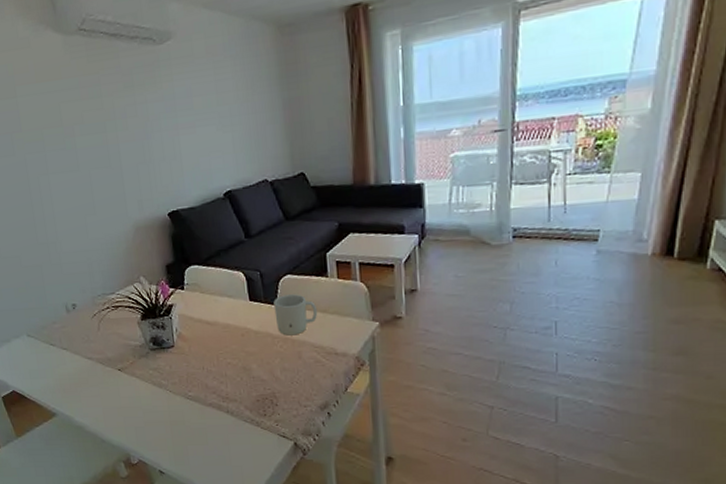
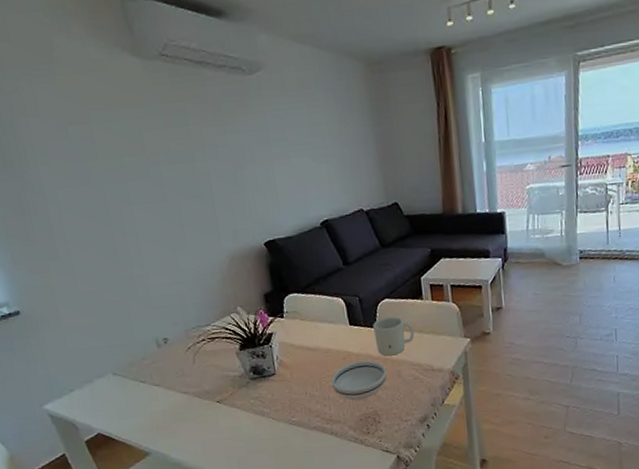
bowl: none [228,338,287,380] -> present [331,360,387,401]

